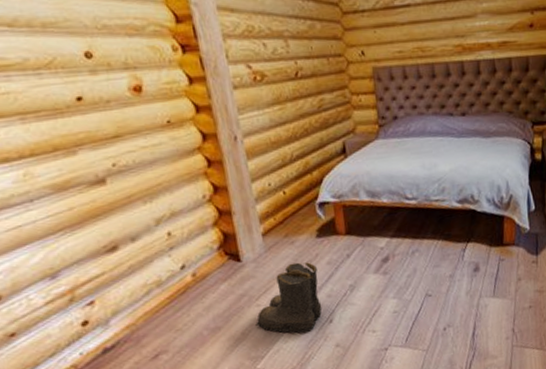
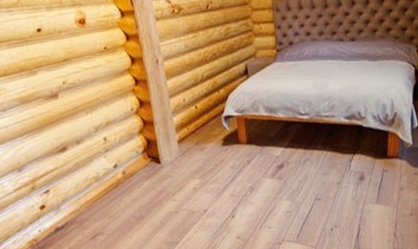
boots: present [254,262,322,334] -> none [171,166,226,226]

